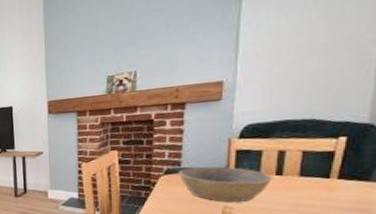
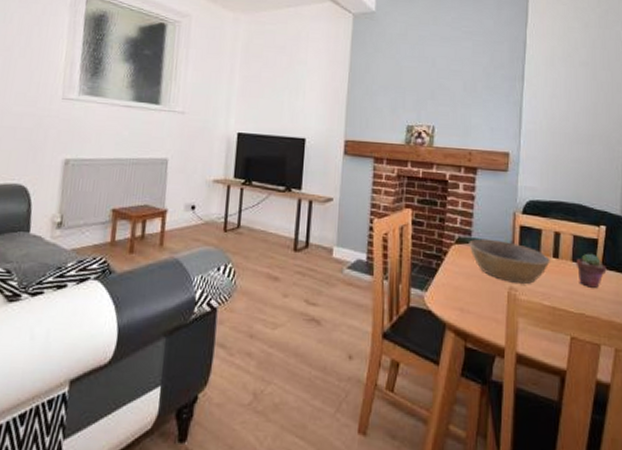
potted succulent: none [304,166,345,199] -> present [576,253,607,288]

